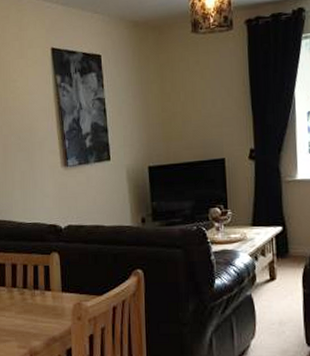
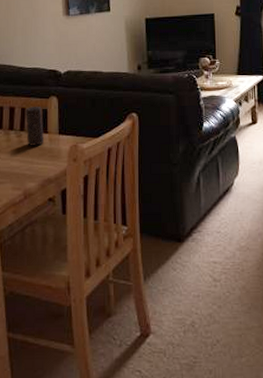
candle: none [27,263,47,304] -> present [25,107,44,146]

